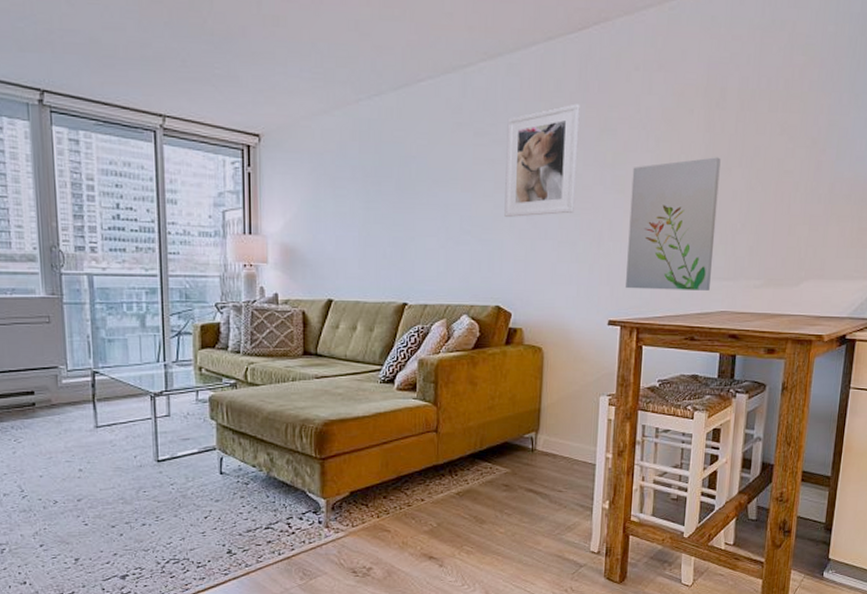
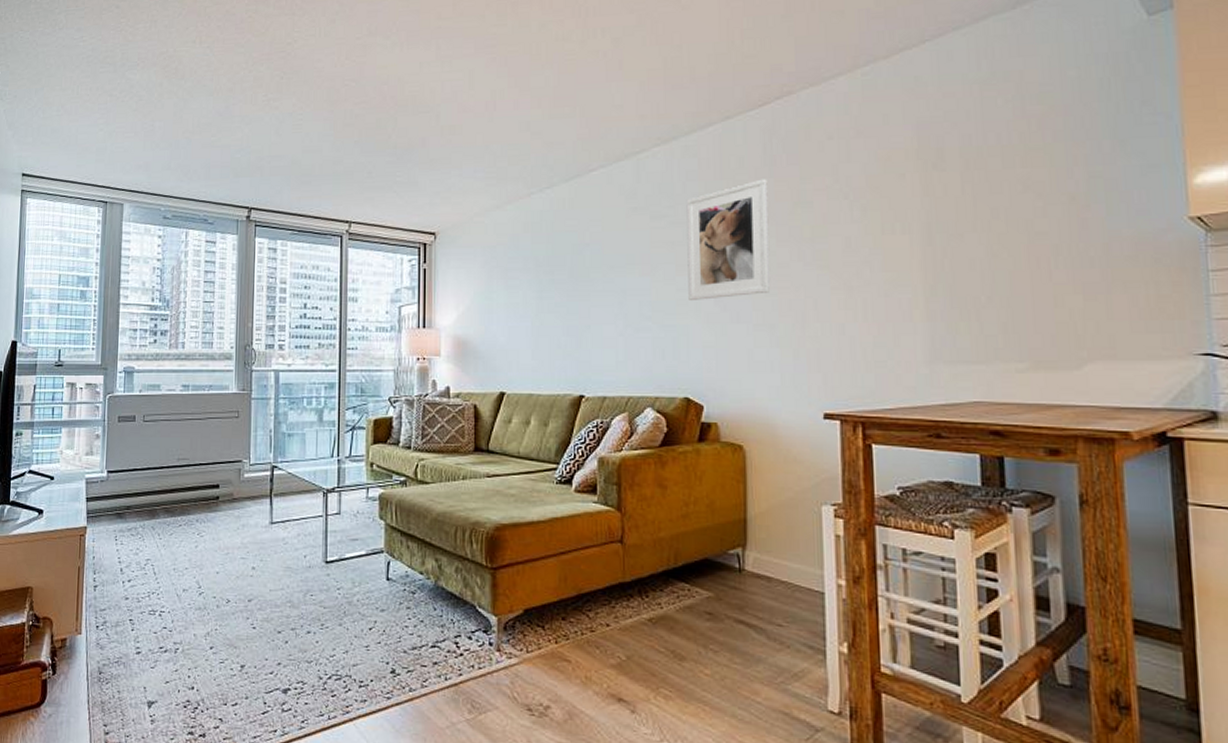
wall art: present [626,157,721,291] -> none [836,223,954,377]

